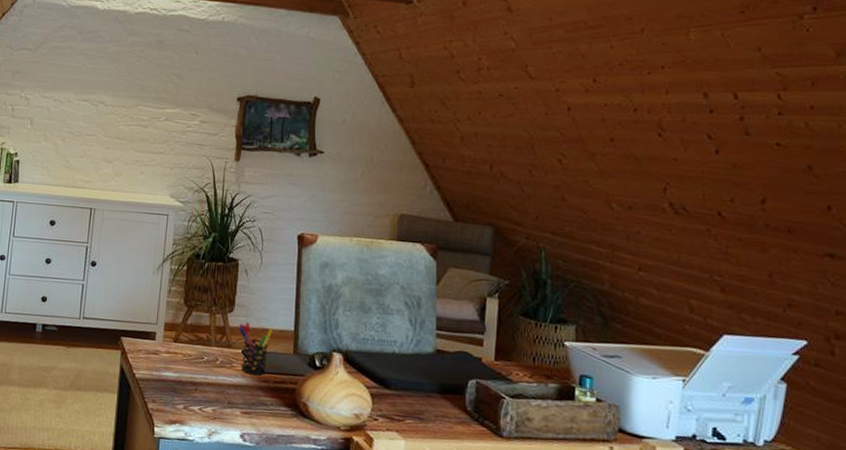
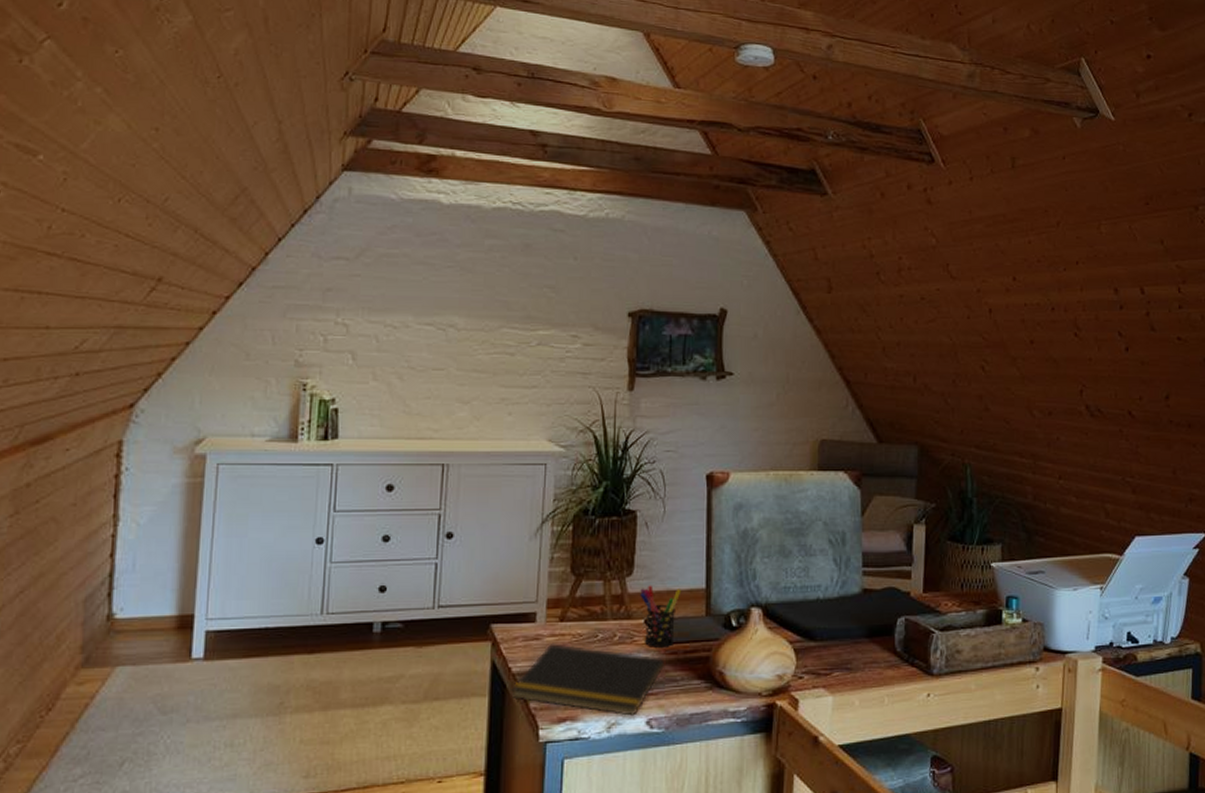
notepad: none [134,358,258,428] -> present [511,642,665,716]

